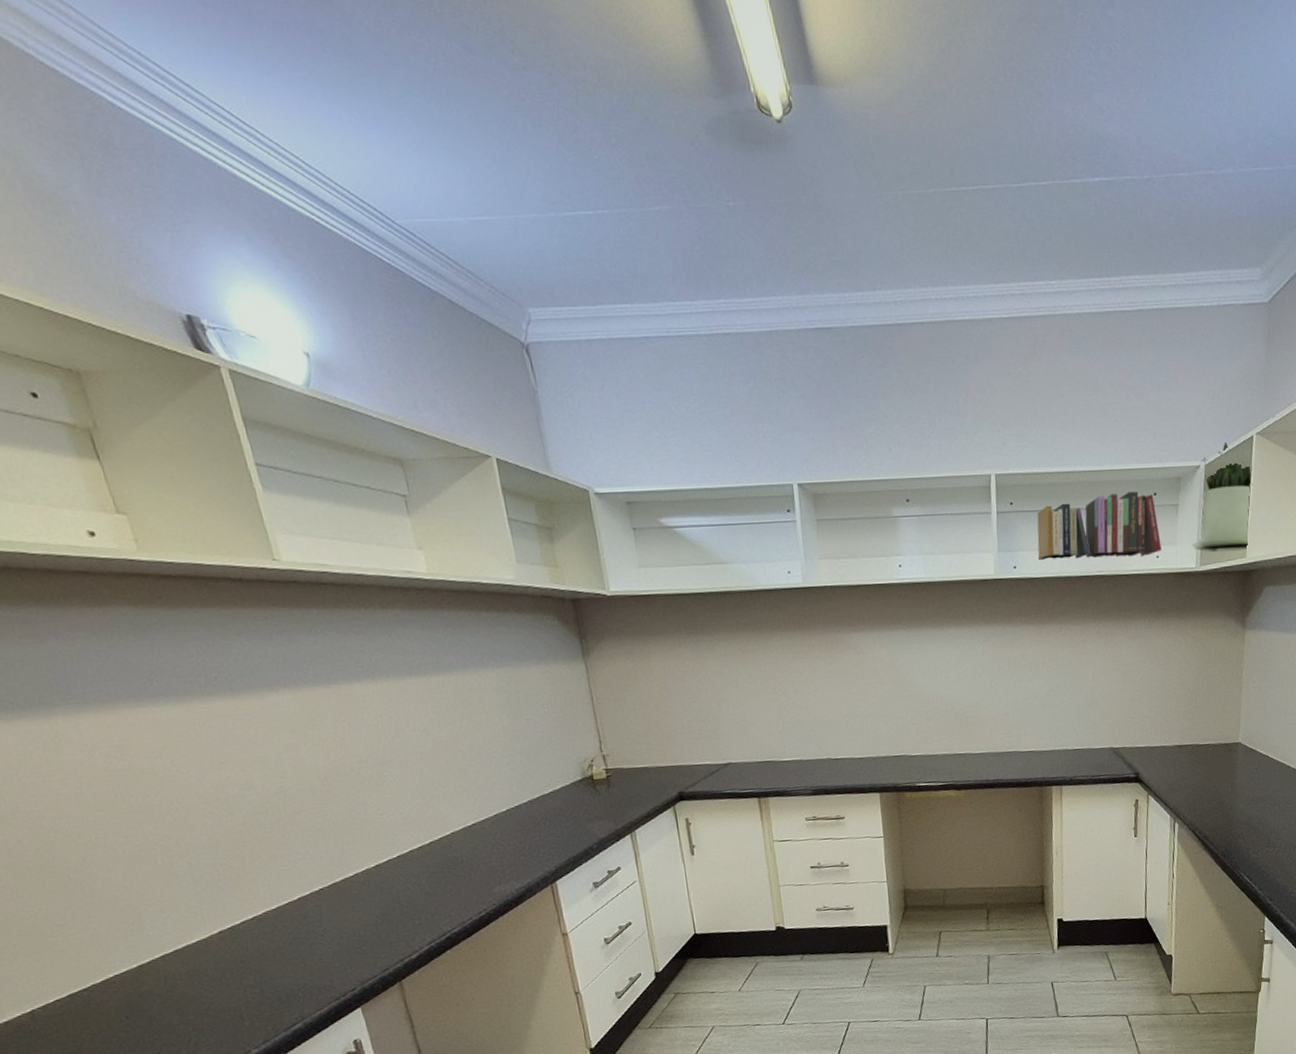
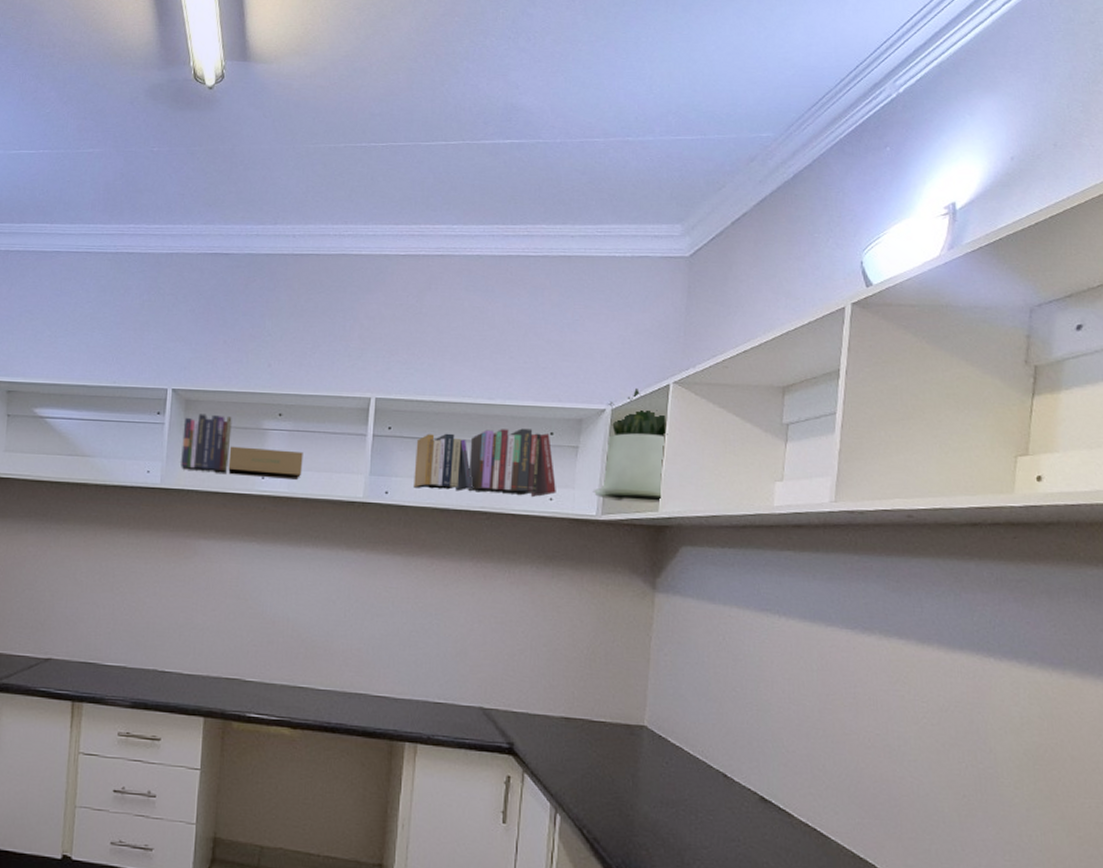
books: none [815,506,866,568] -> present [181,414,232,475]
box: none [864,536,936,567] -> present [228,446,303,481]

